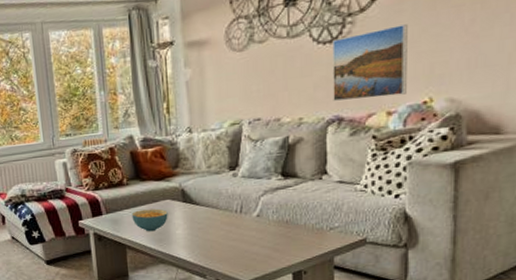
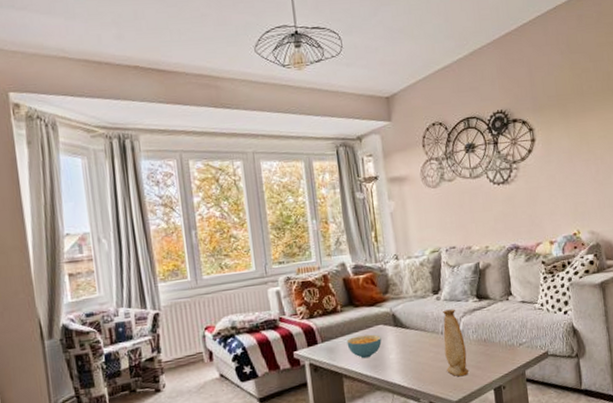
vase: none [237,186,265,257] -> present [443,309,469,377]
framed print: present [332,24,408,102] -> none [504,172,561,233]

